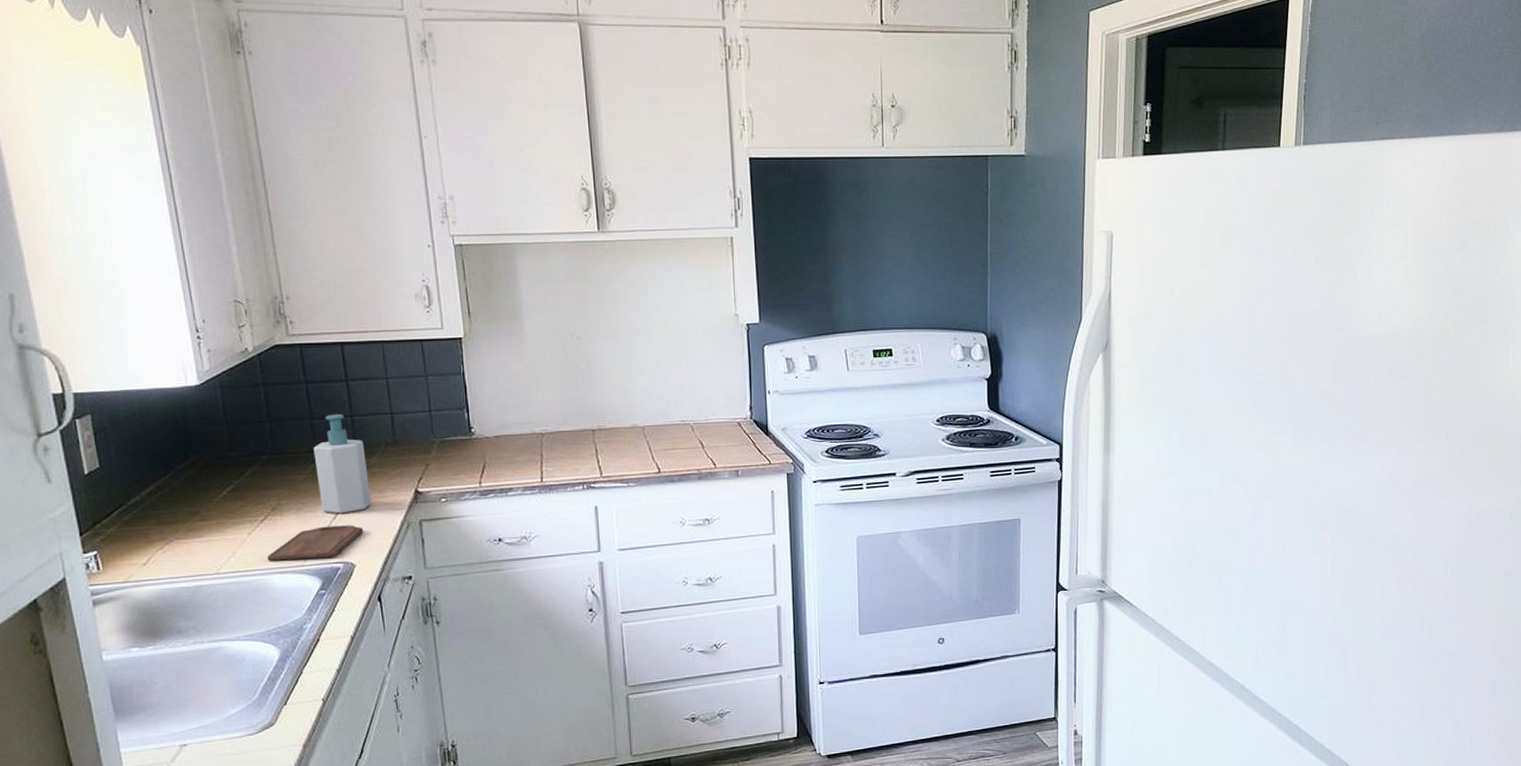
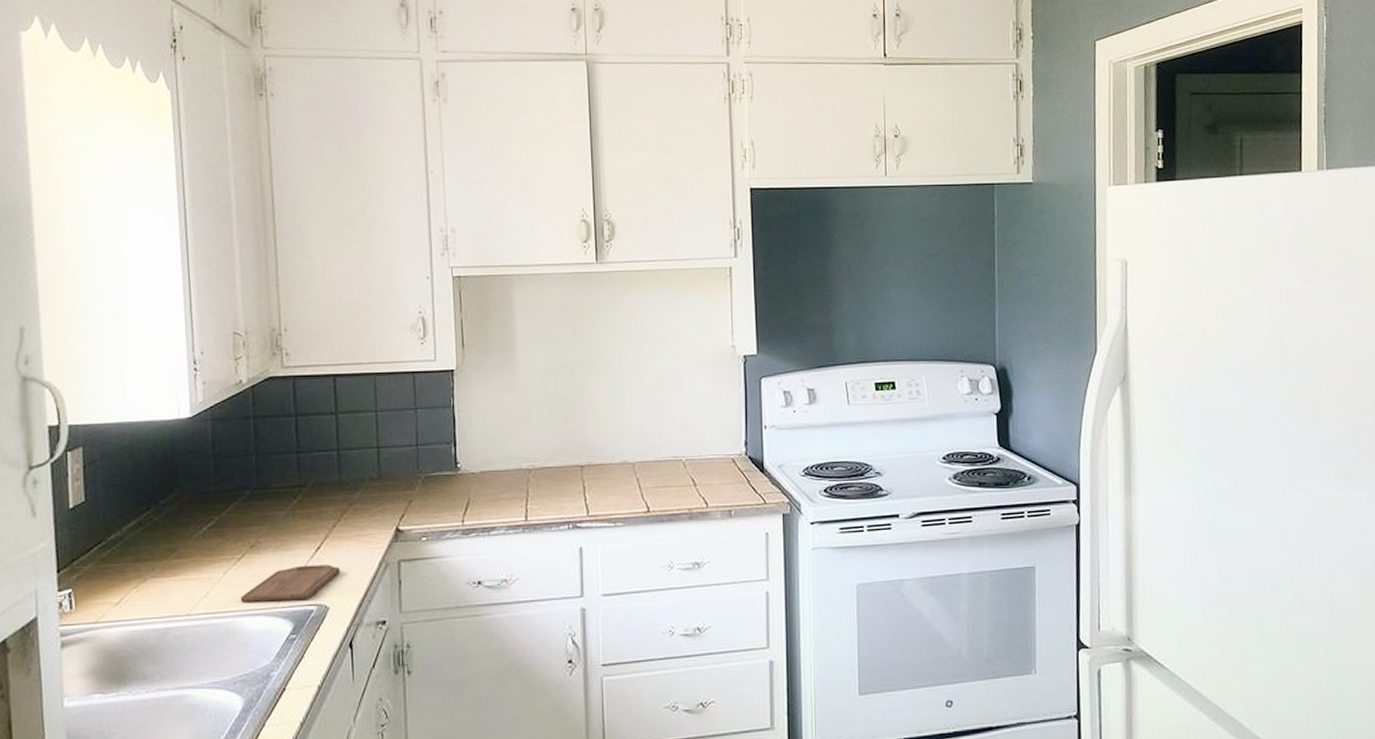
soap bottle: present [313,413,372,514] -> none [297,447,351,553]

